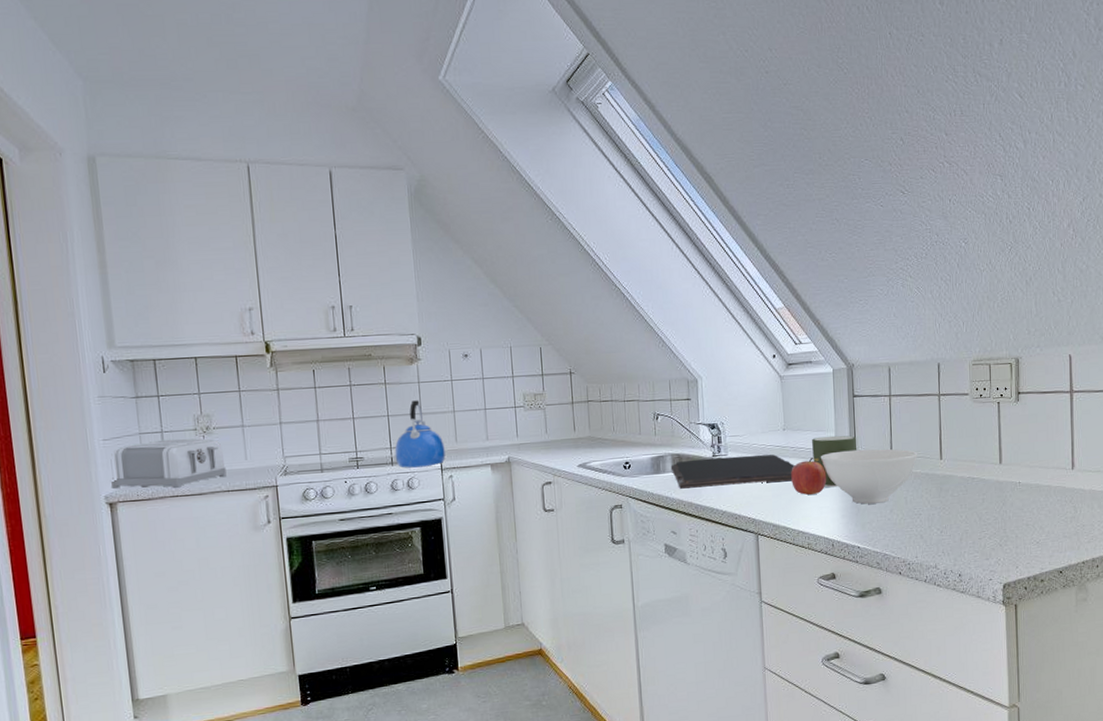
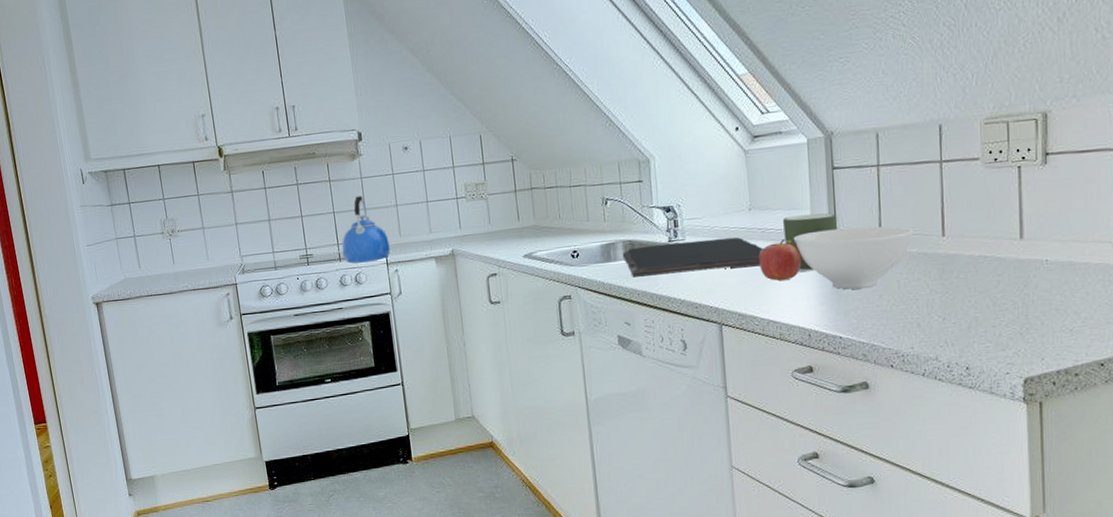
toaster: present [111,438,227,489] -> none [94,241,192,290]

